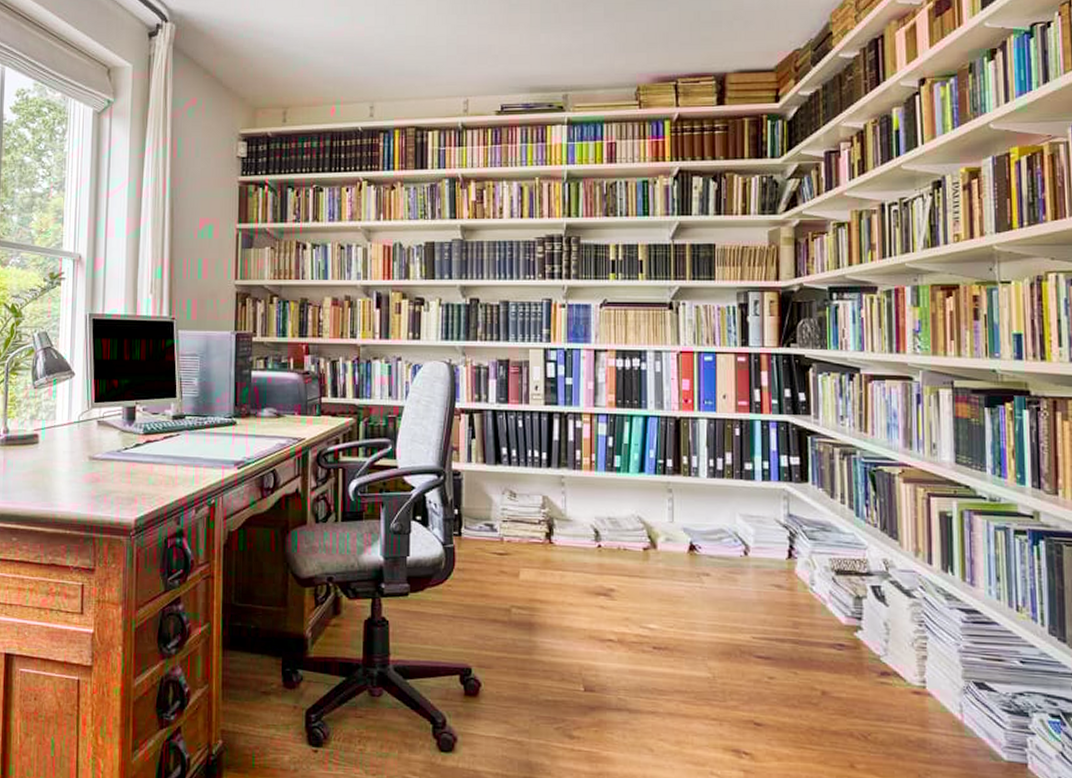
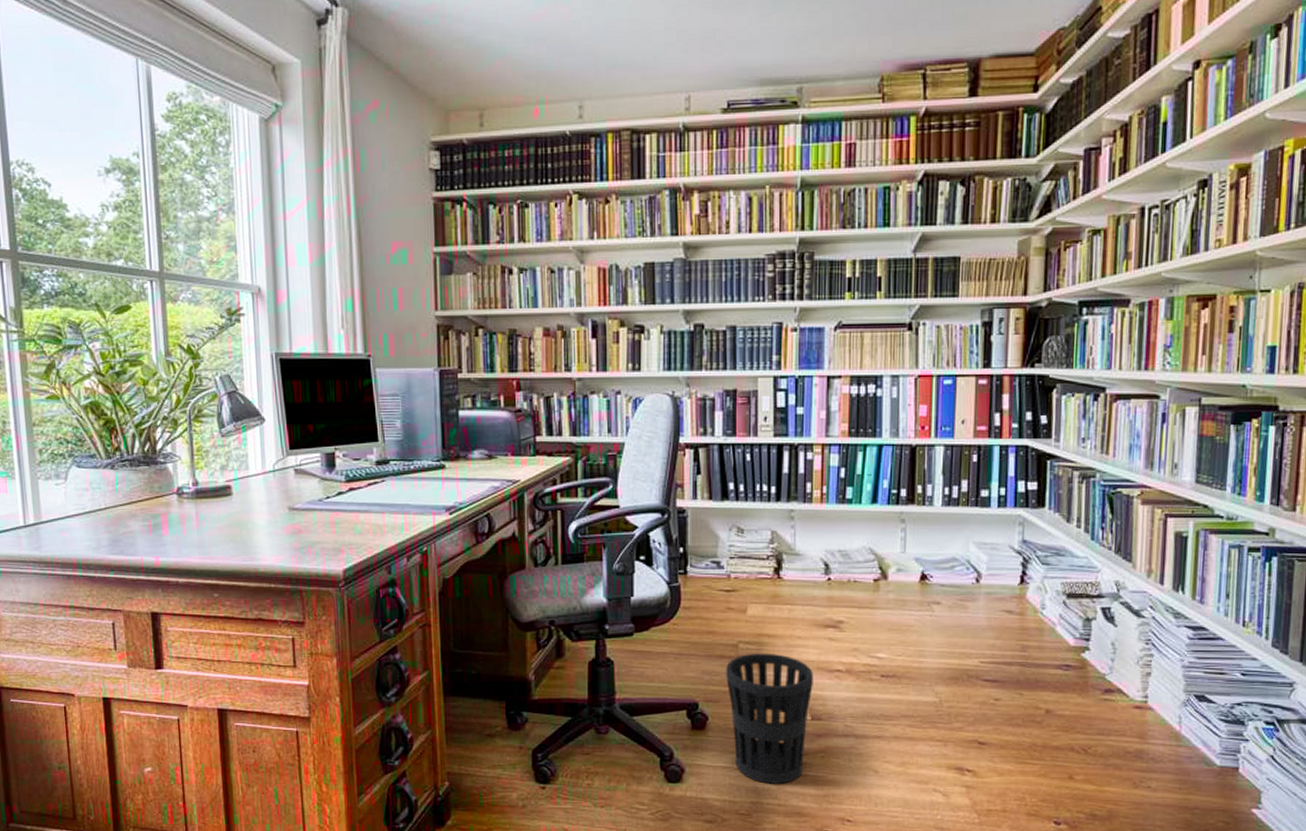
wastebasket: none [499,618,585,759] -> present [726,653,813,784]

